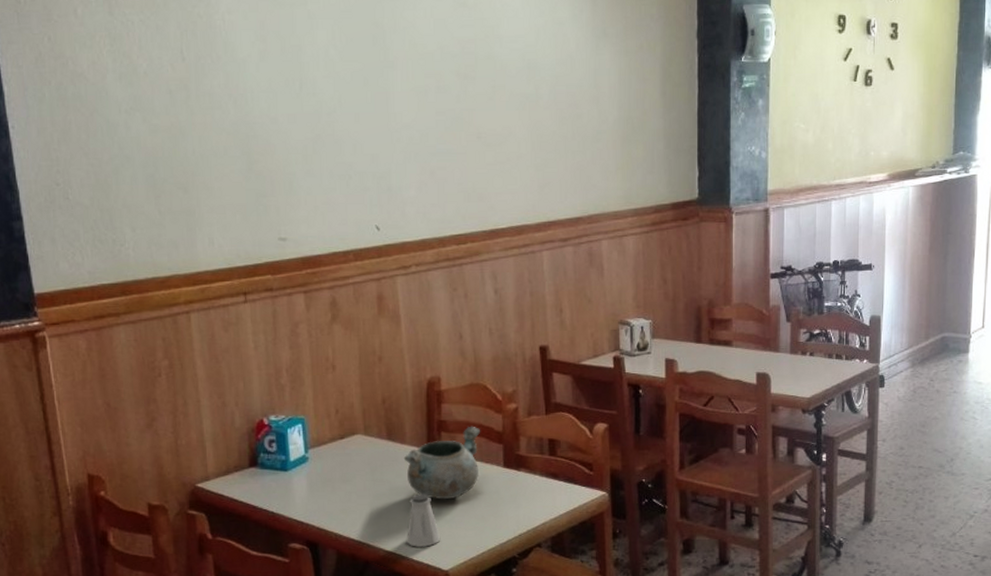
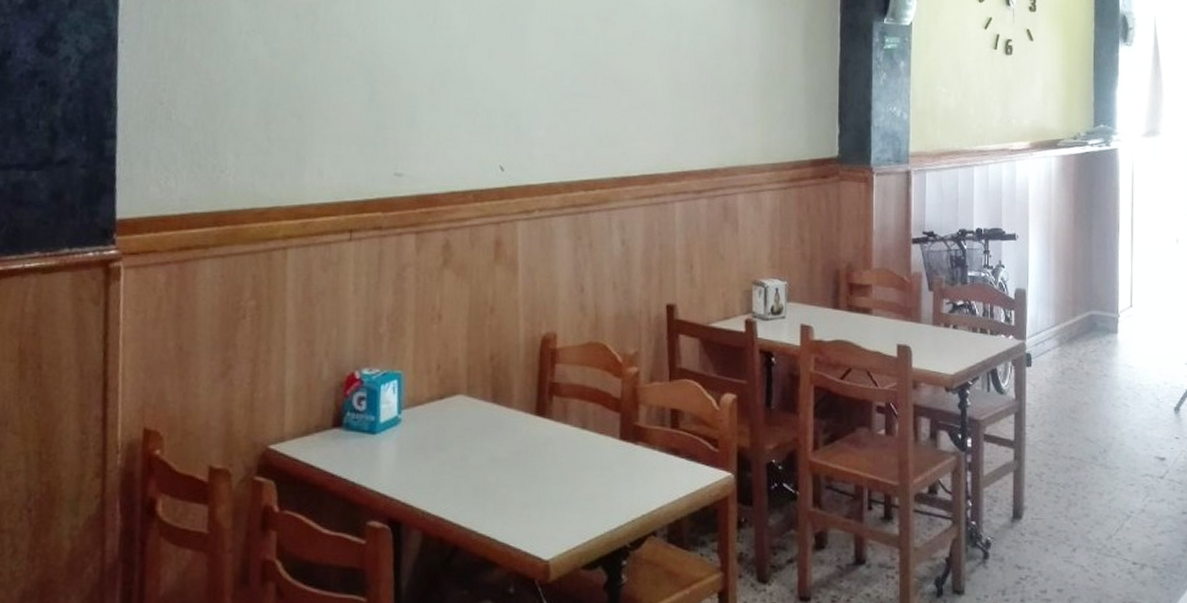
decorative bowl: present [403,426,481,500] -> none [508,390,597,475]
saltshaker: present [406,493,440,548] -> none [503,466,542,532]

